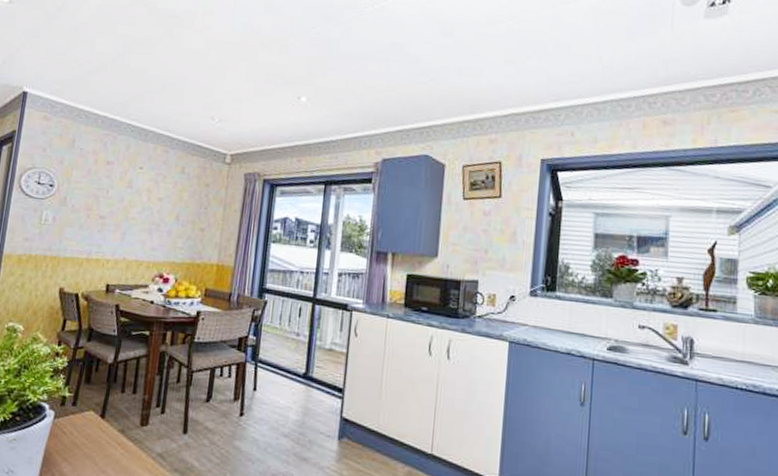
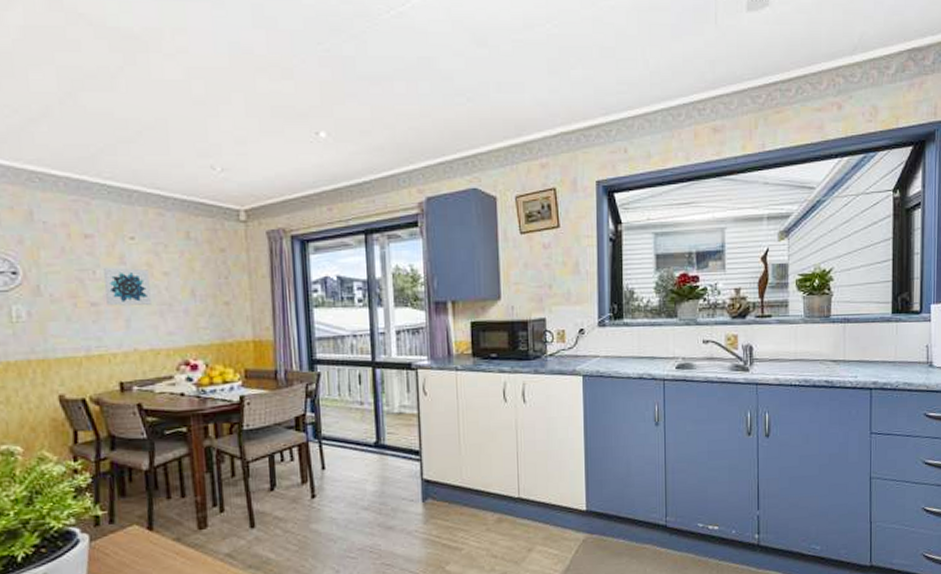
wall art: none [111,189,148,223] -> present [104,267,151,306]

